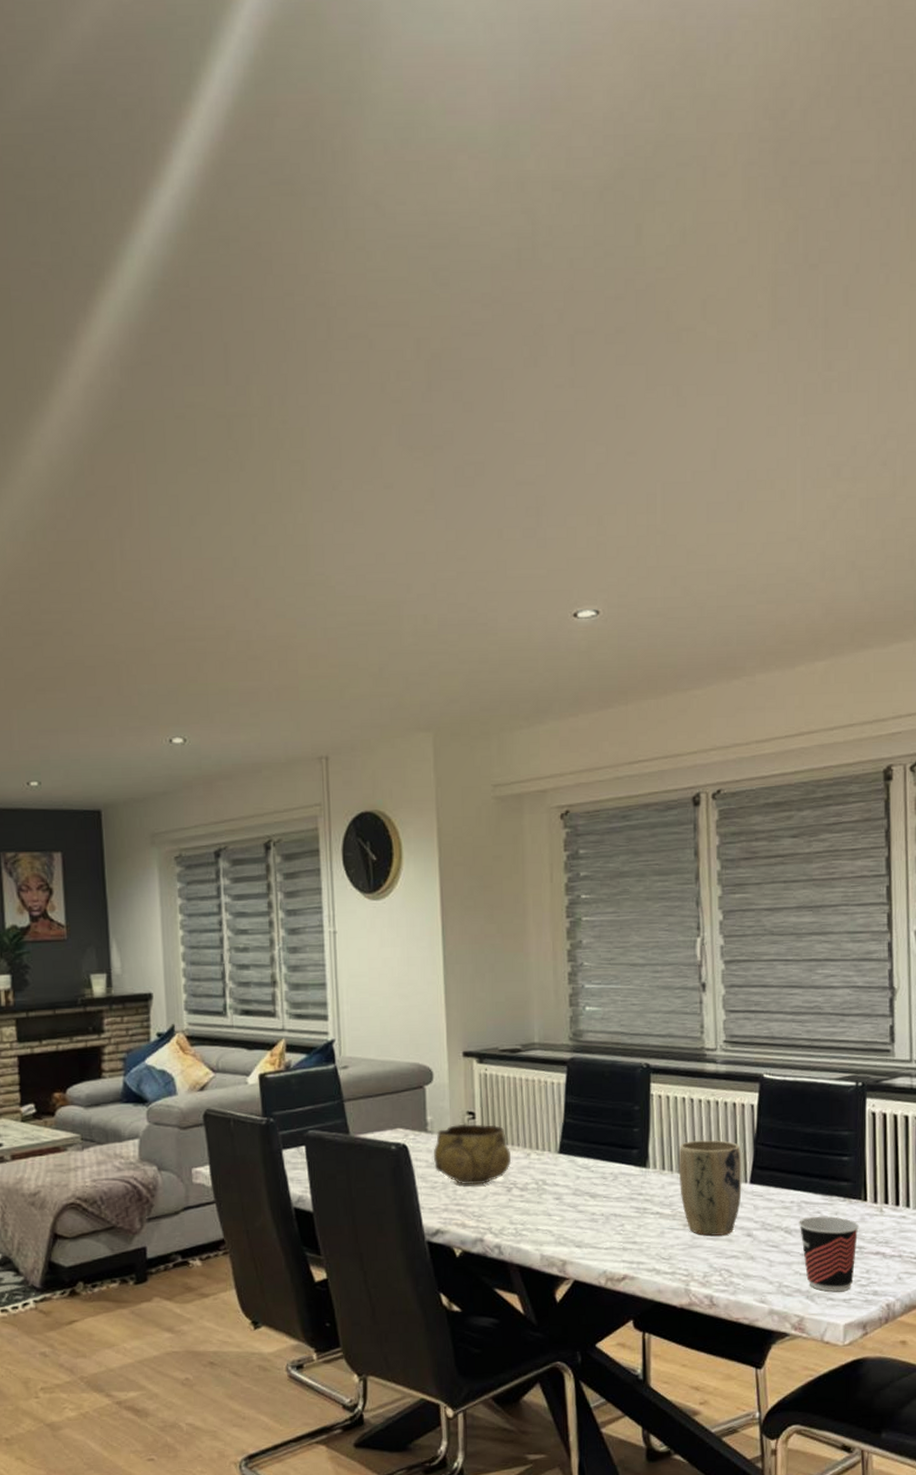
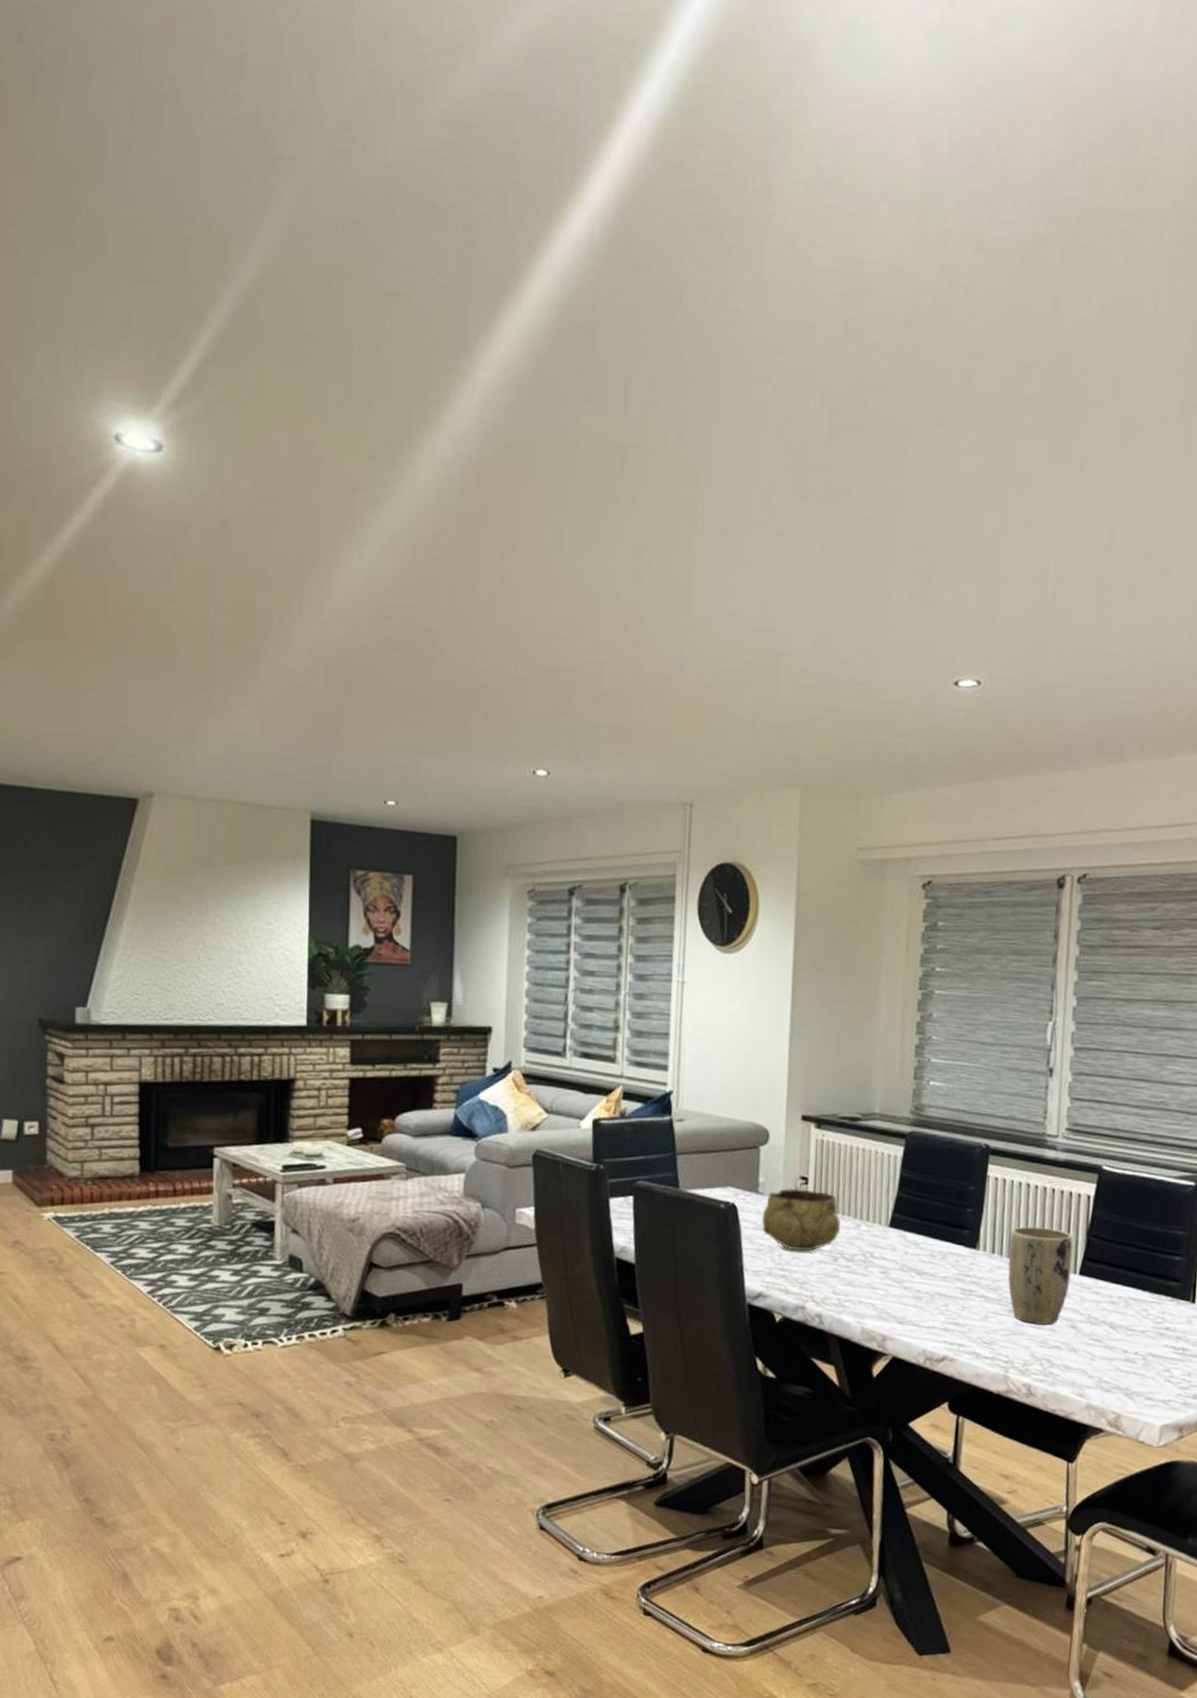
cup: present [799,1216,859,1292] -> none [1124,1314,1185,1393]

